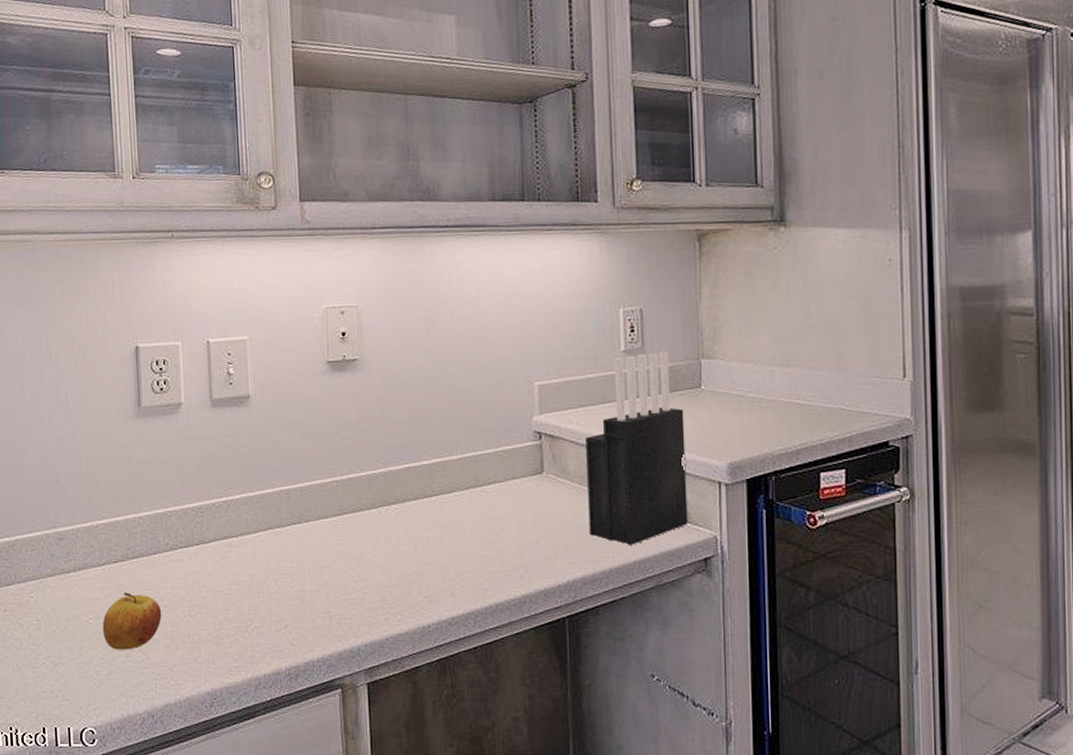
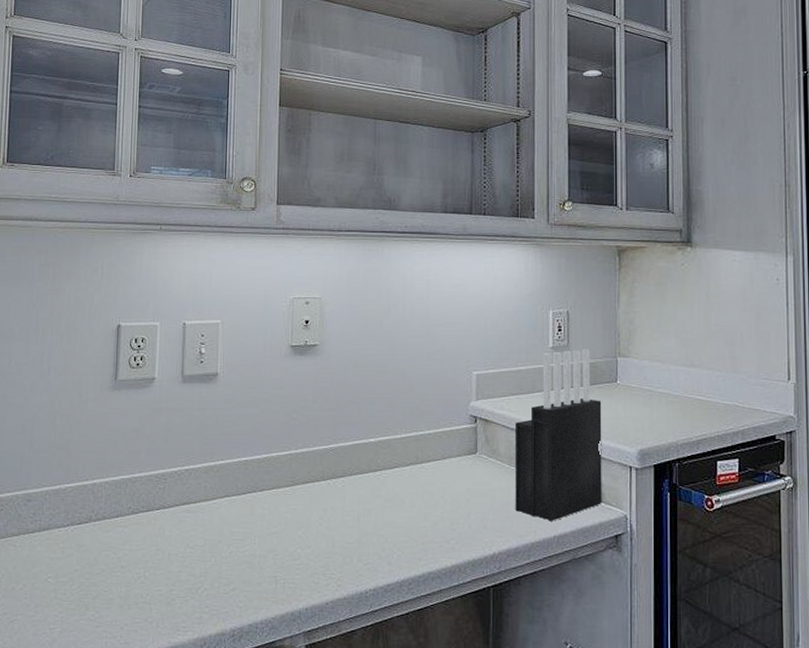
apple: present [102,593,162,650] -> none [60,553,118,609]

